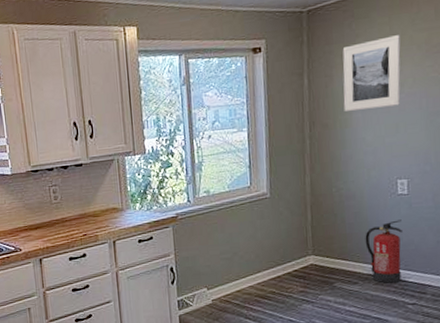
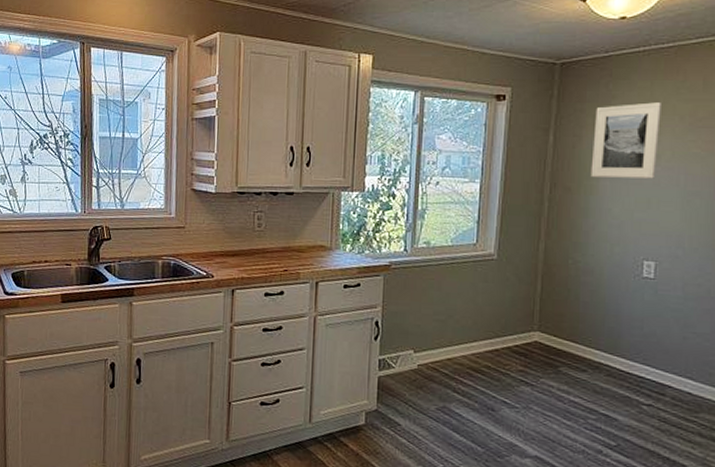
fire extinguisher: present [365,219,402,283] -> none [600,306,644,378]

